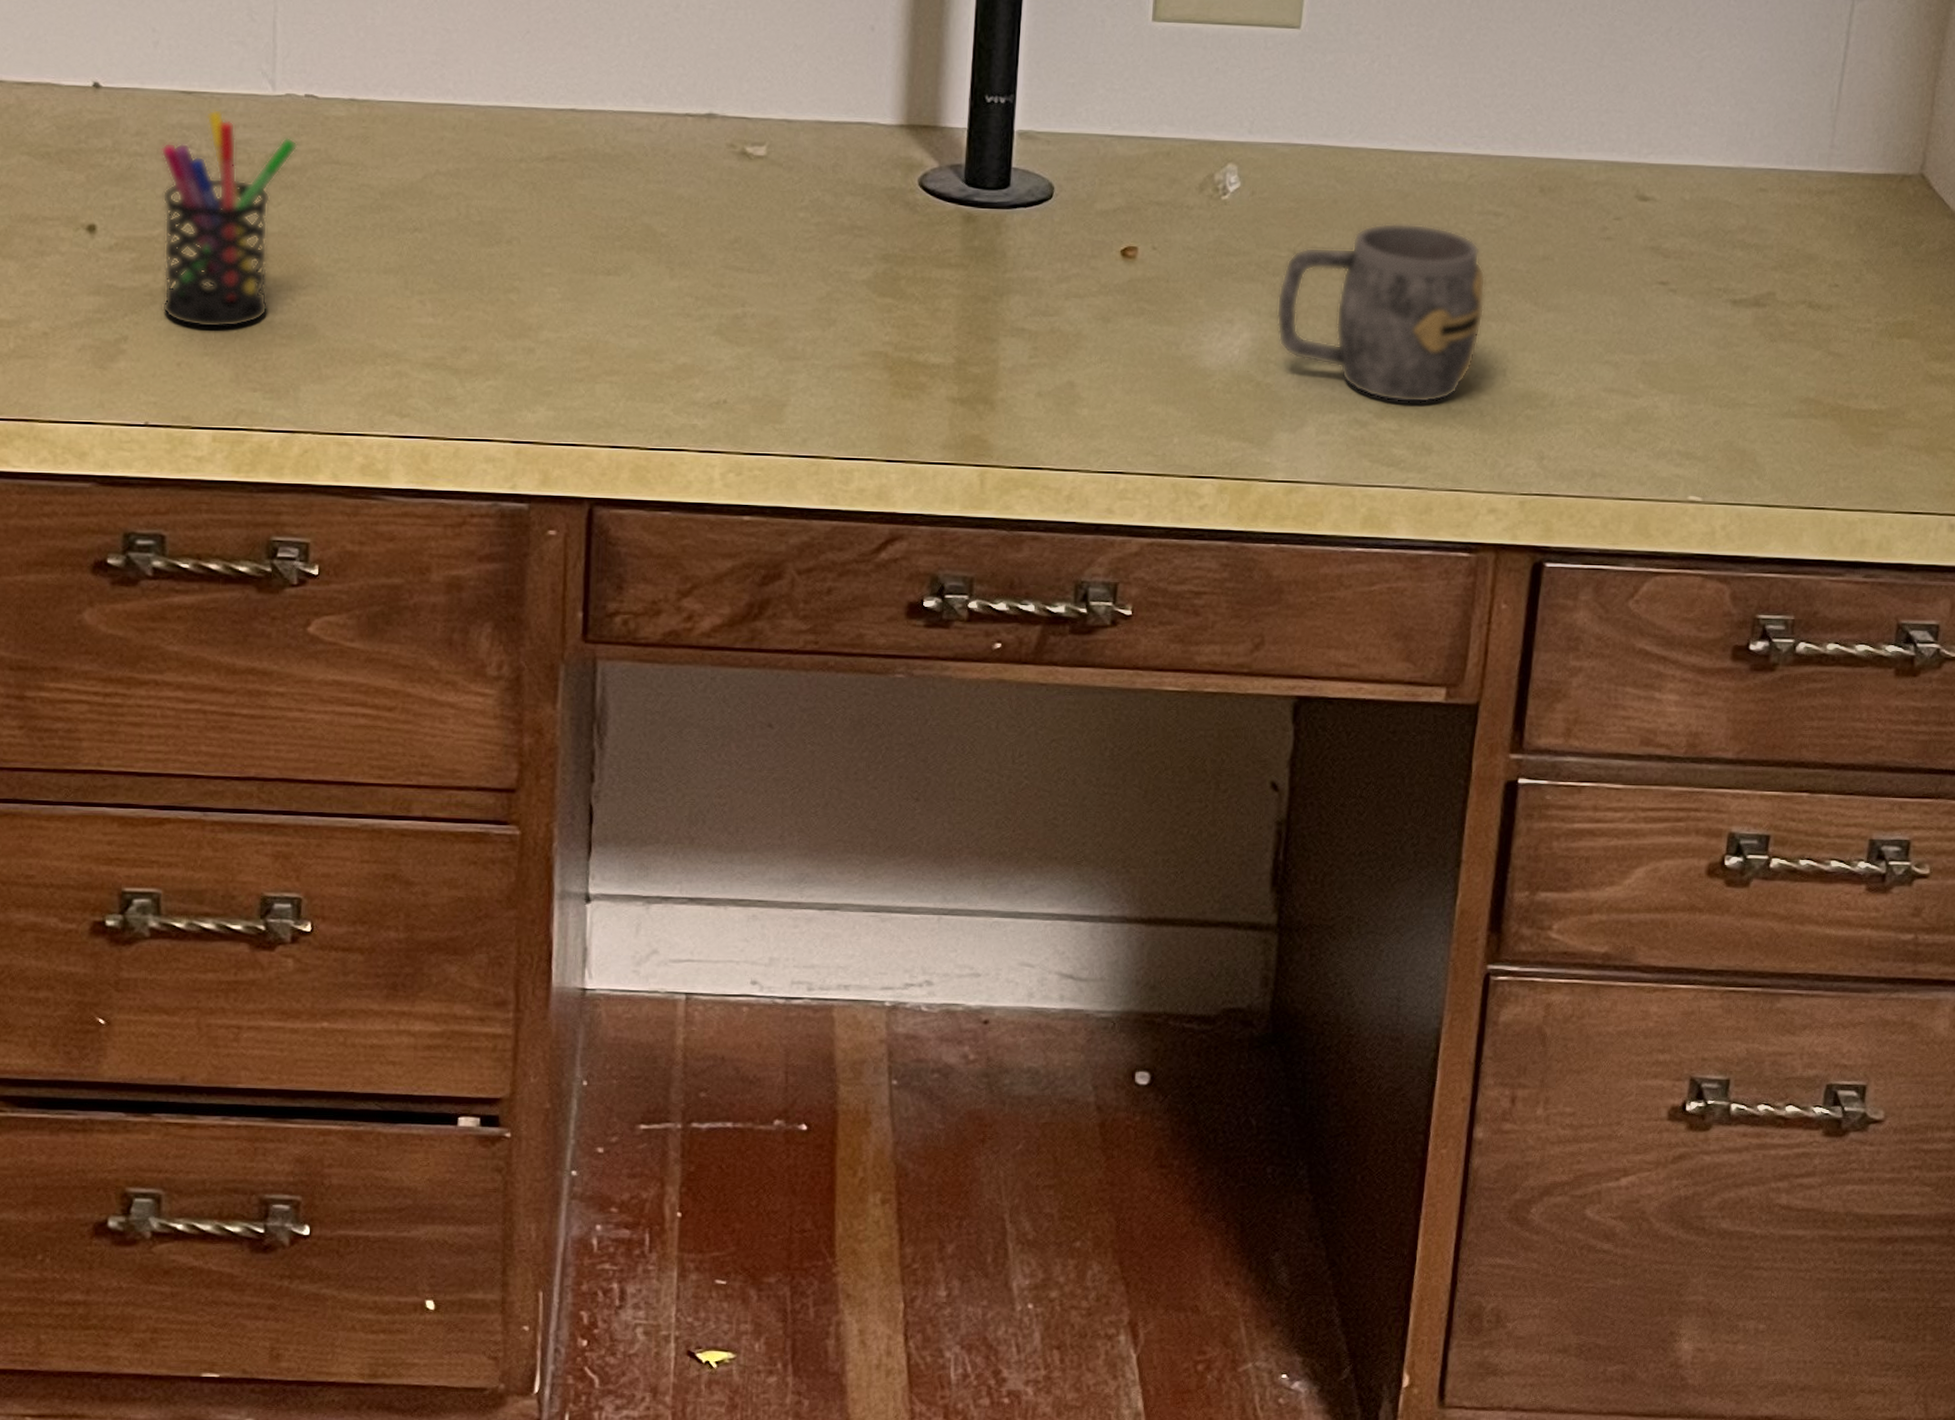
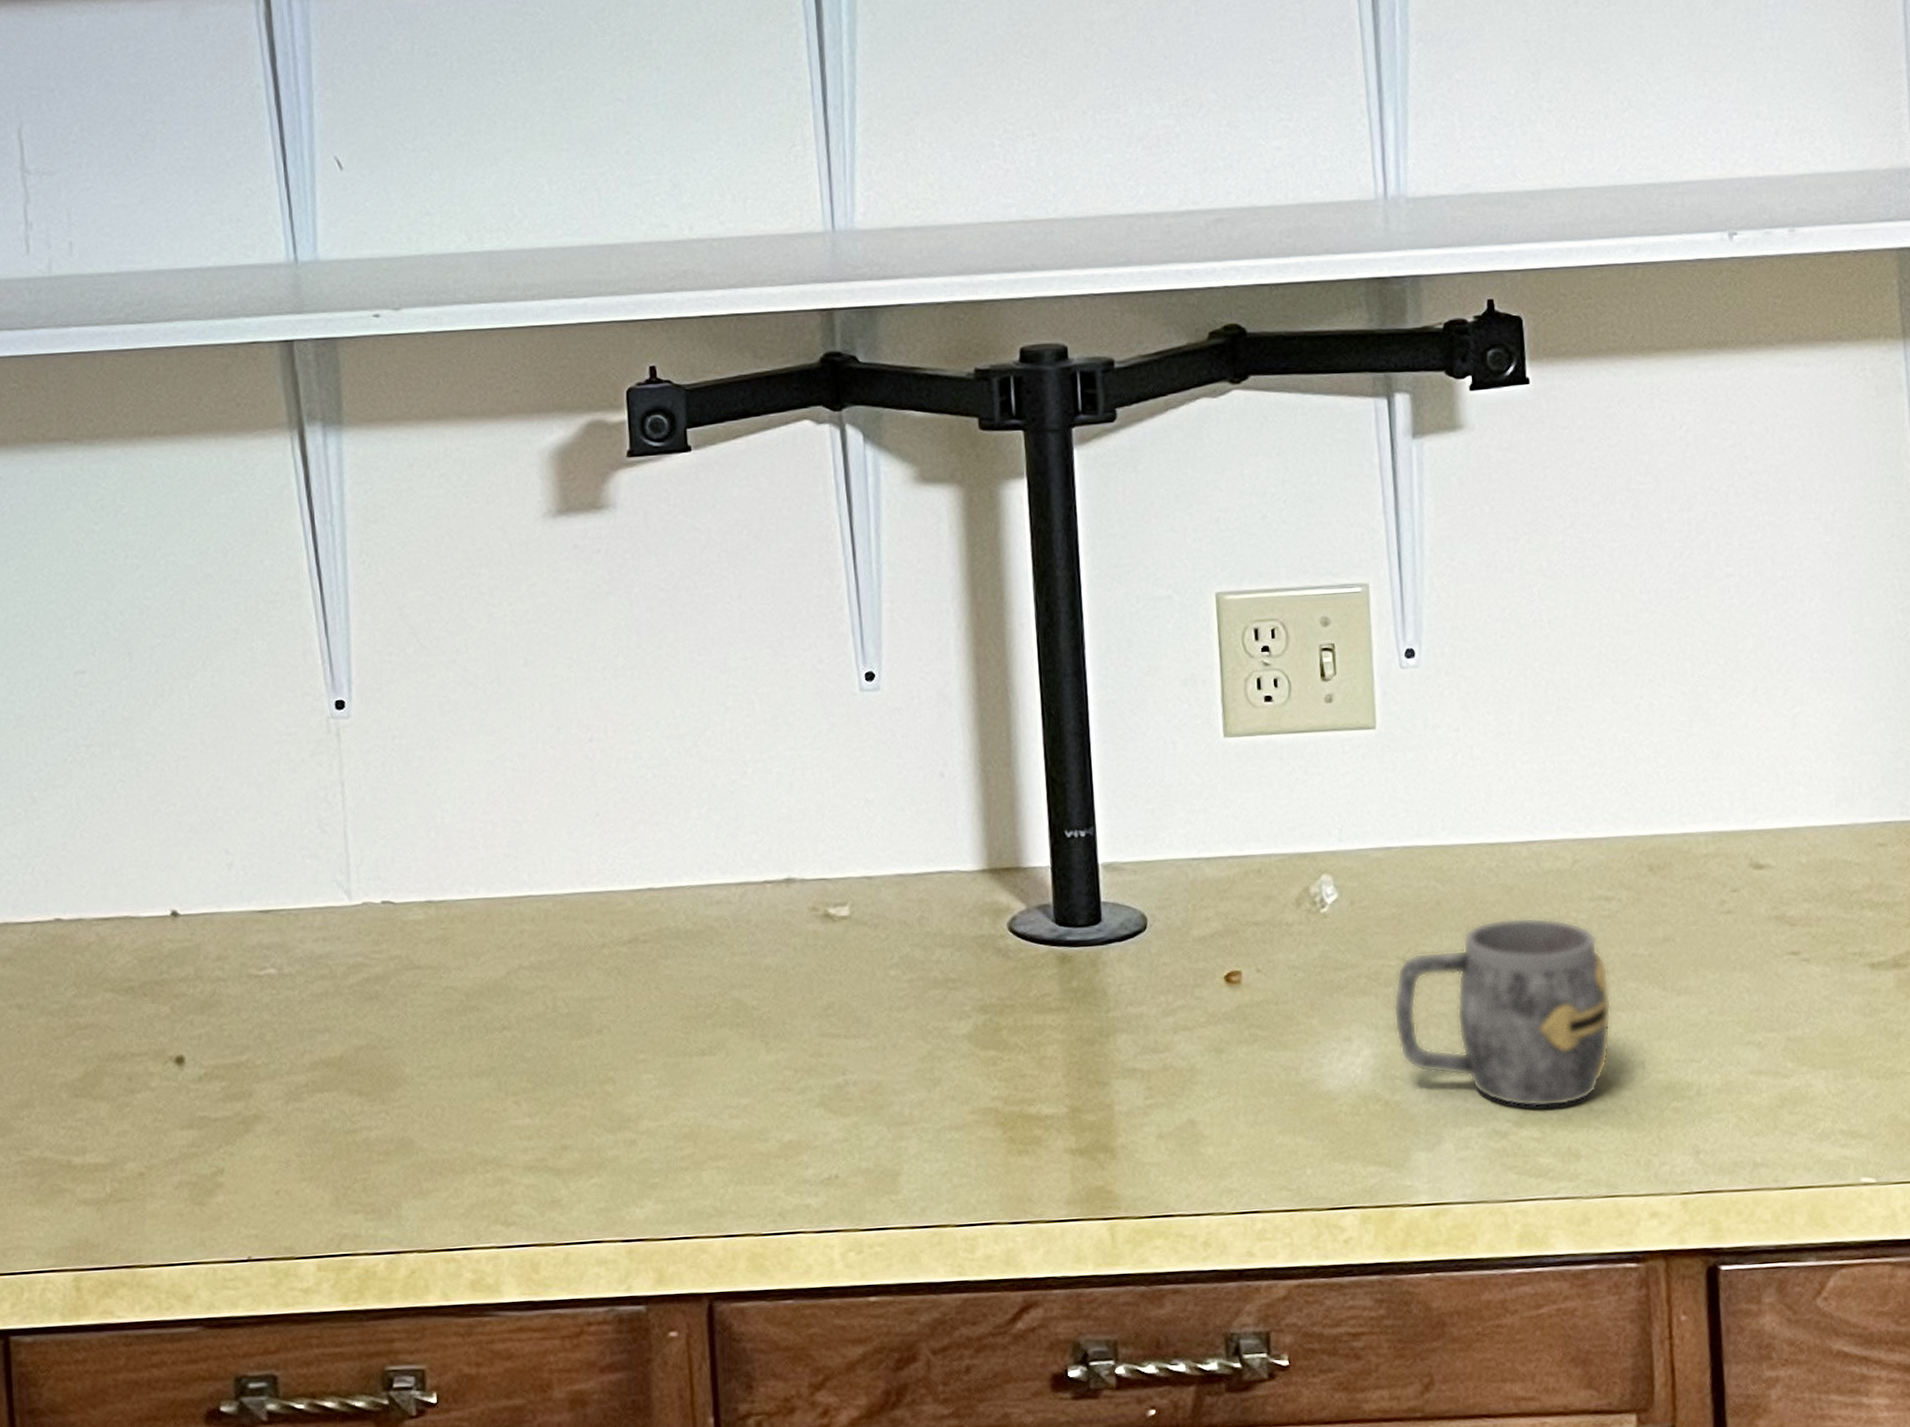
pen holder: present [160,108,298,329] -> none [242,925,379,1153]

